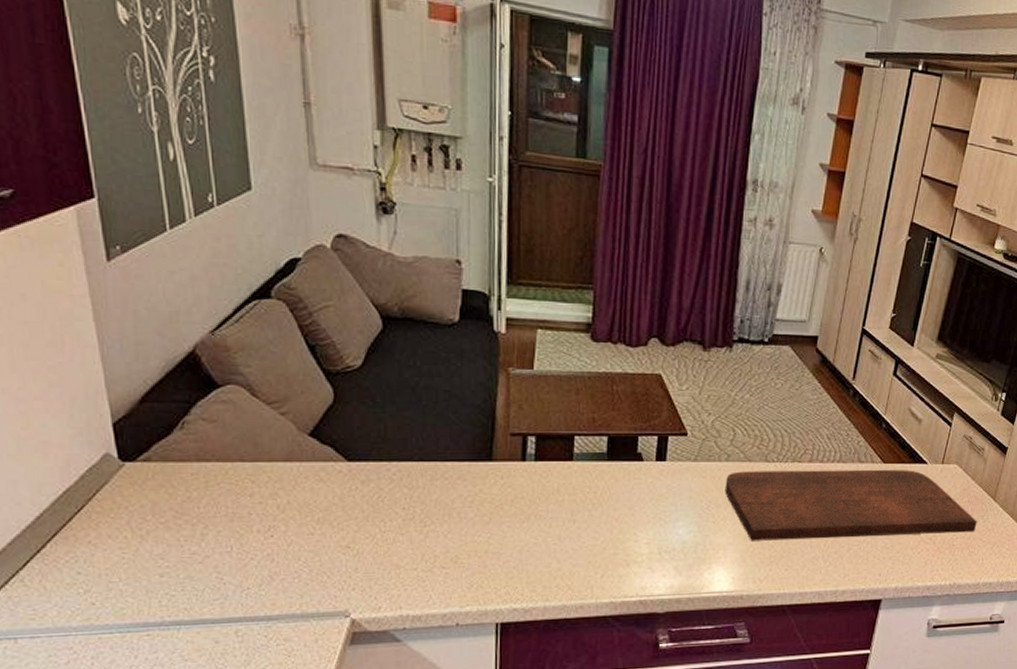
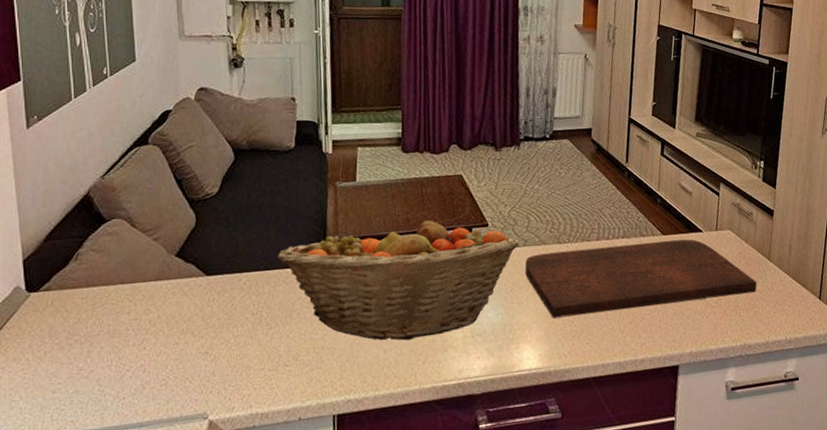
fruit basket: none [435,417,721,552] -> present [278,218,519,341]

